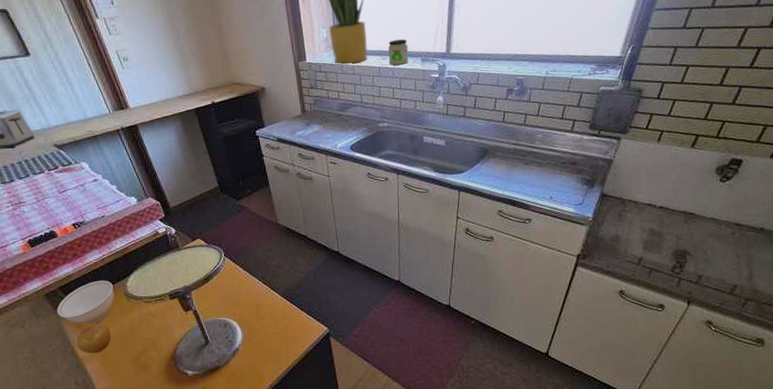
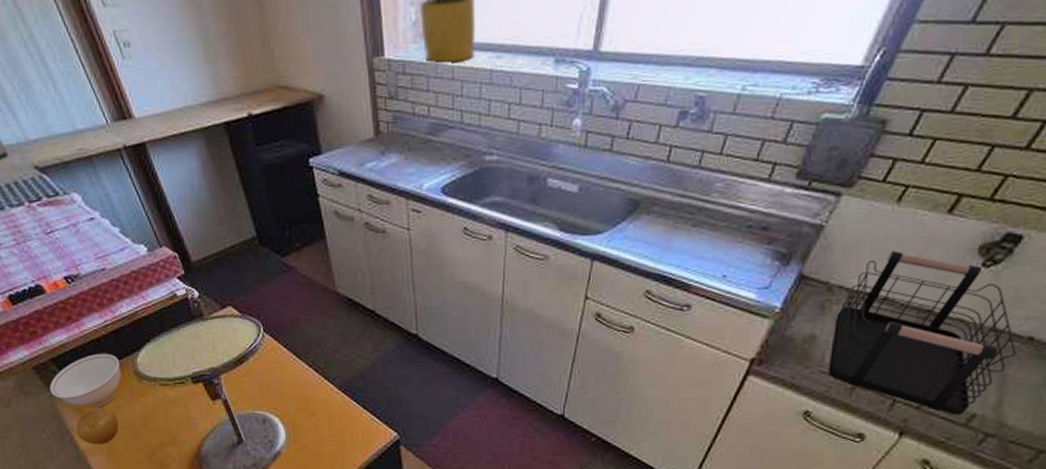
jar: present [388,39,409,65] -> none [505,26,536,67]
dish rack: none [630,174,755,287] -> present [828,251,1017,415]

